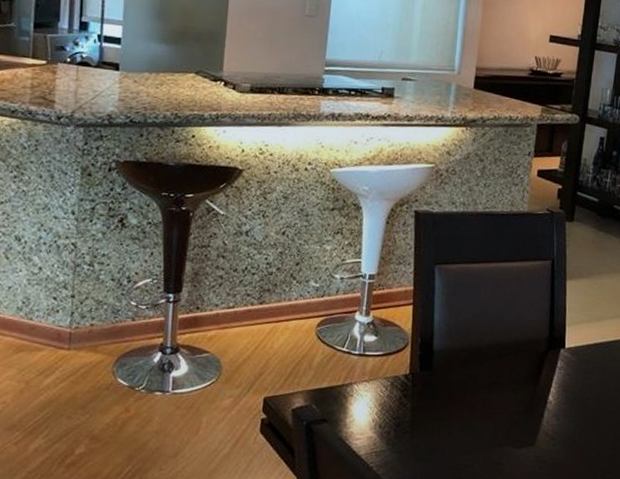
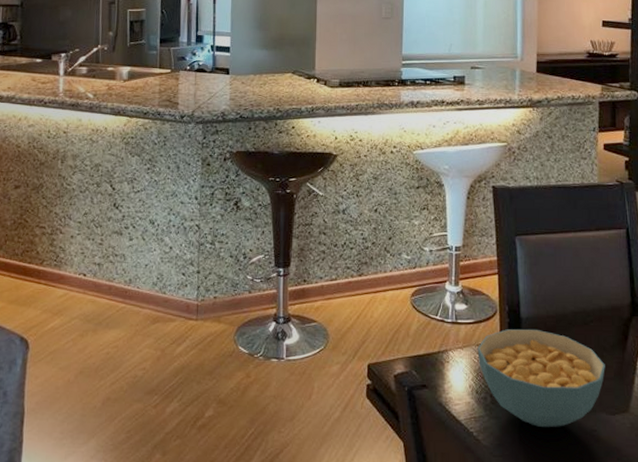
cereal bowl: none [384,362,516,462] -> present [477,329,605,428]

